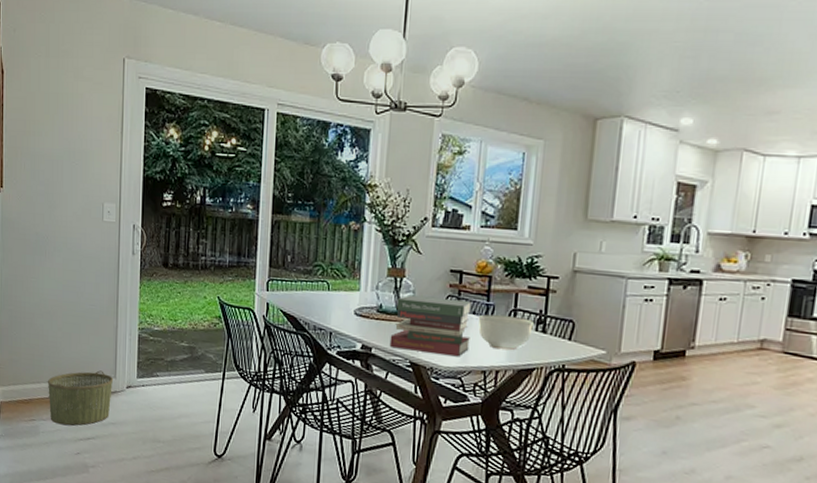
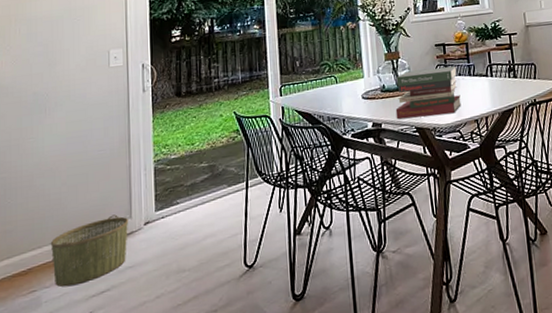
bowl: present [478,314,534,351] -> none [463,69,507,100]

